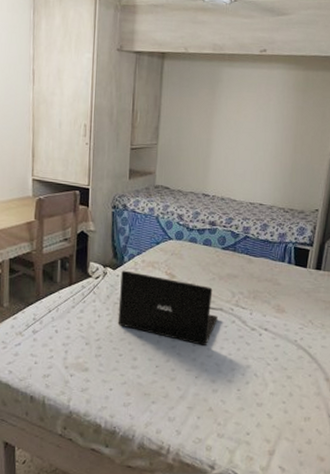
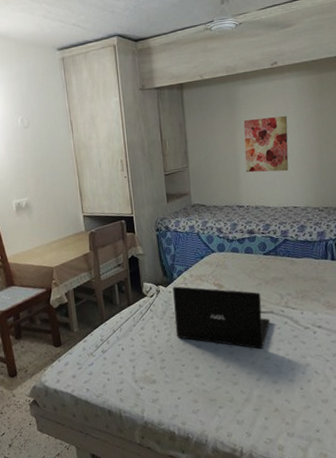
wall art: none [218,105,268,166] -> present [243,116,289,173]

